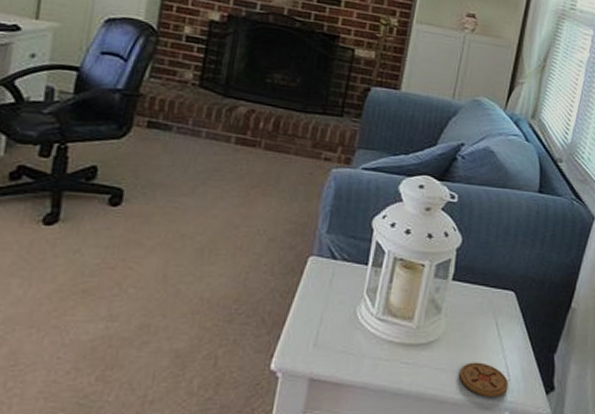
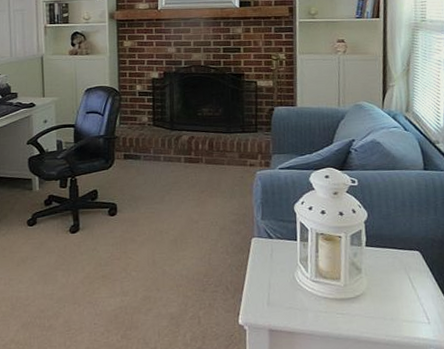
coaster: present [459,362,509,398] -> none [386,310,430,338]

